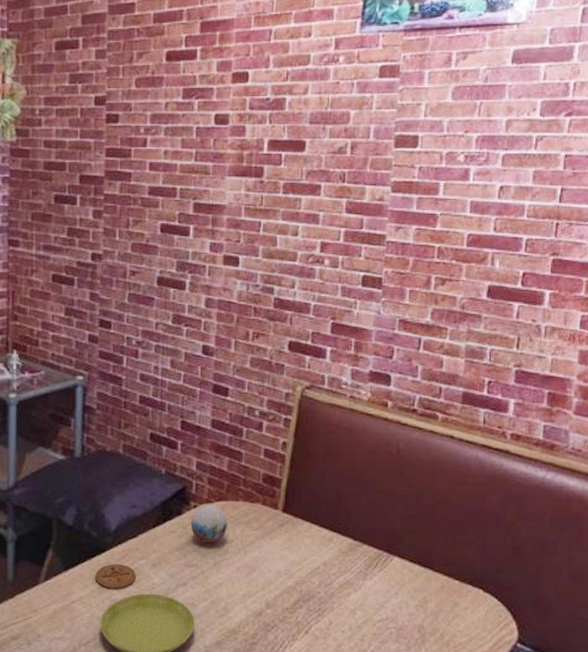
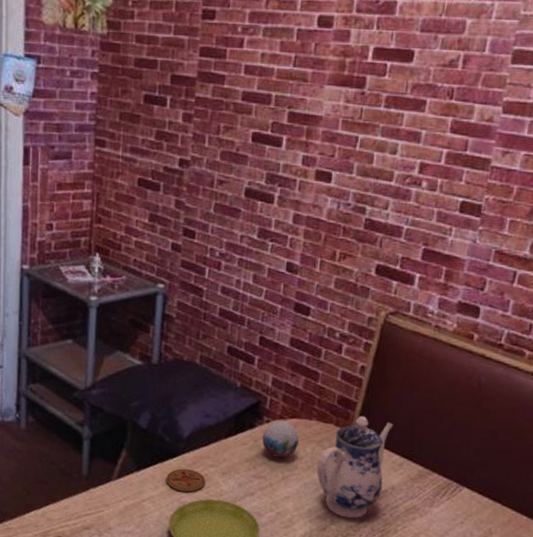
teapot: none [248,492,320,600] -> present [317,415,394,519]

